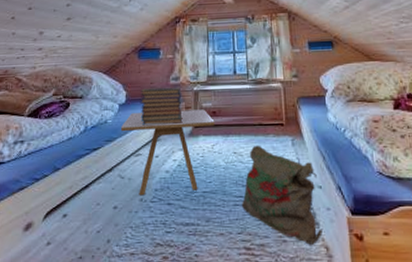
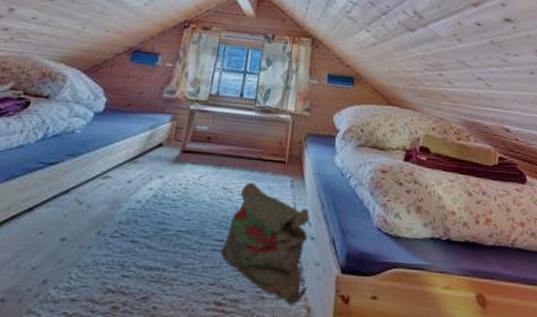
side table: present [120,109,215,196] -> none [89,125,208,228]
book stack: present [140,87,183,126] -> none [118,97,176,146]

